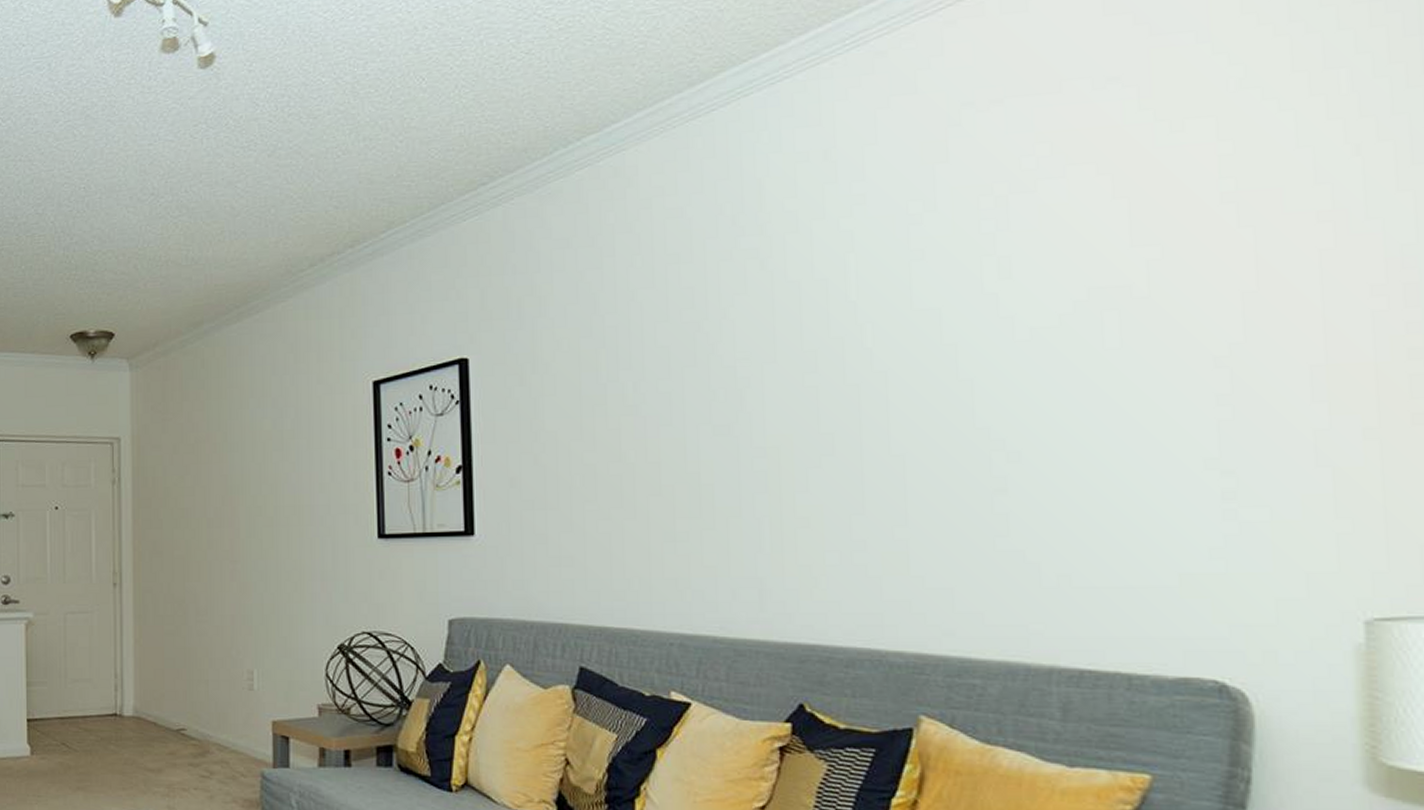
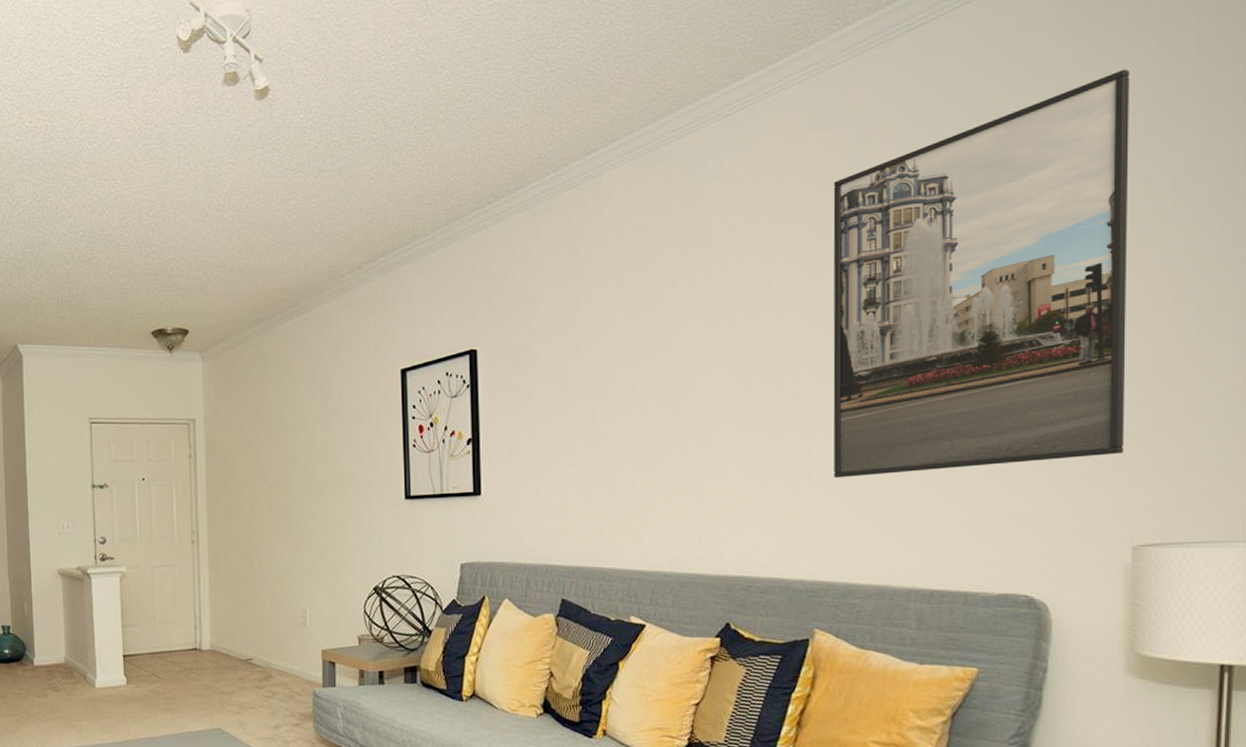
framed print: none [926,14,1346,523] -> present [833,69,1130,478]

